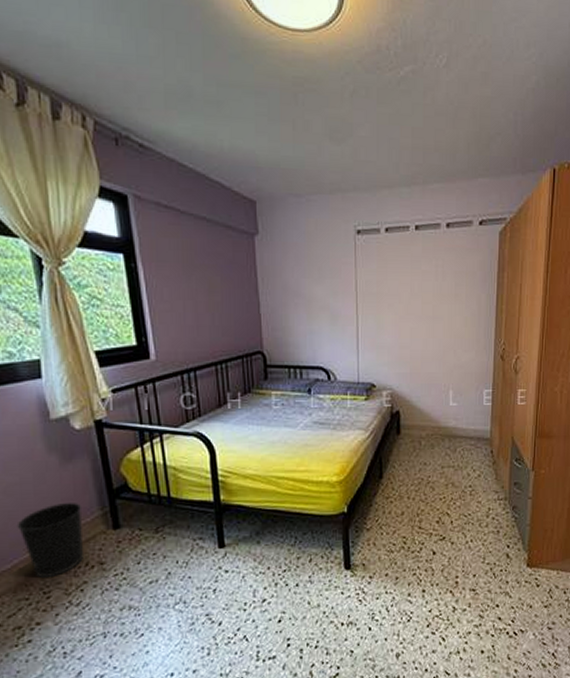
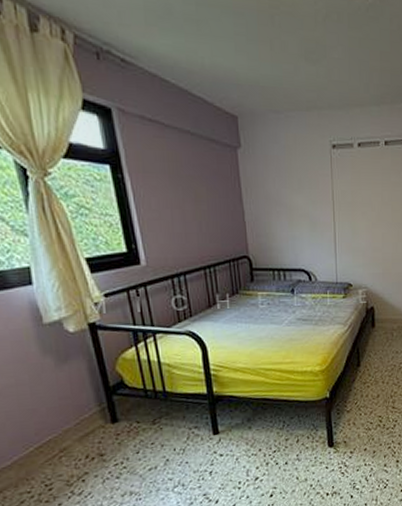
wastebasket: present [17,502,83,578] -> none [14,400,83,472]

